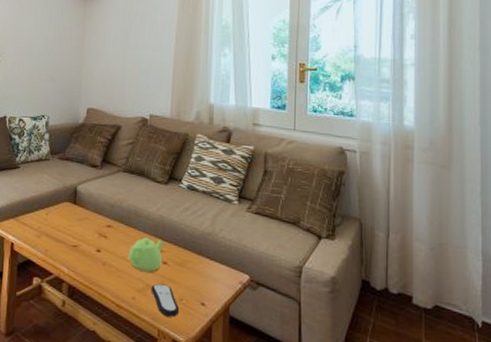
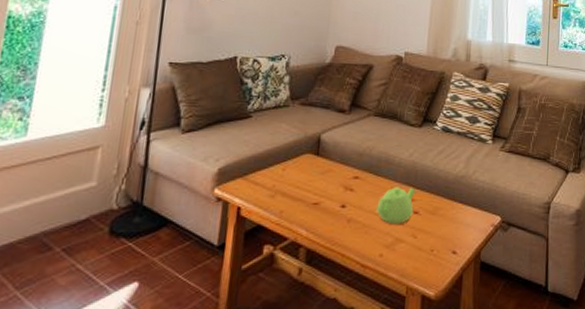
remote control: present [151,283,180,317] -> none [400,236,430,271]

